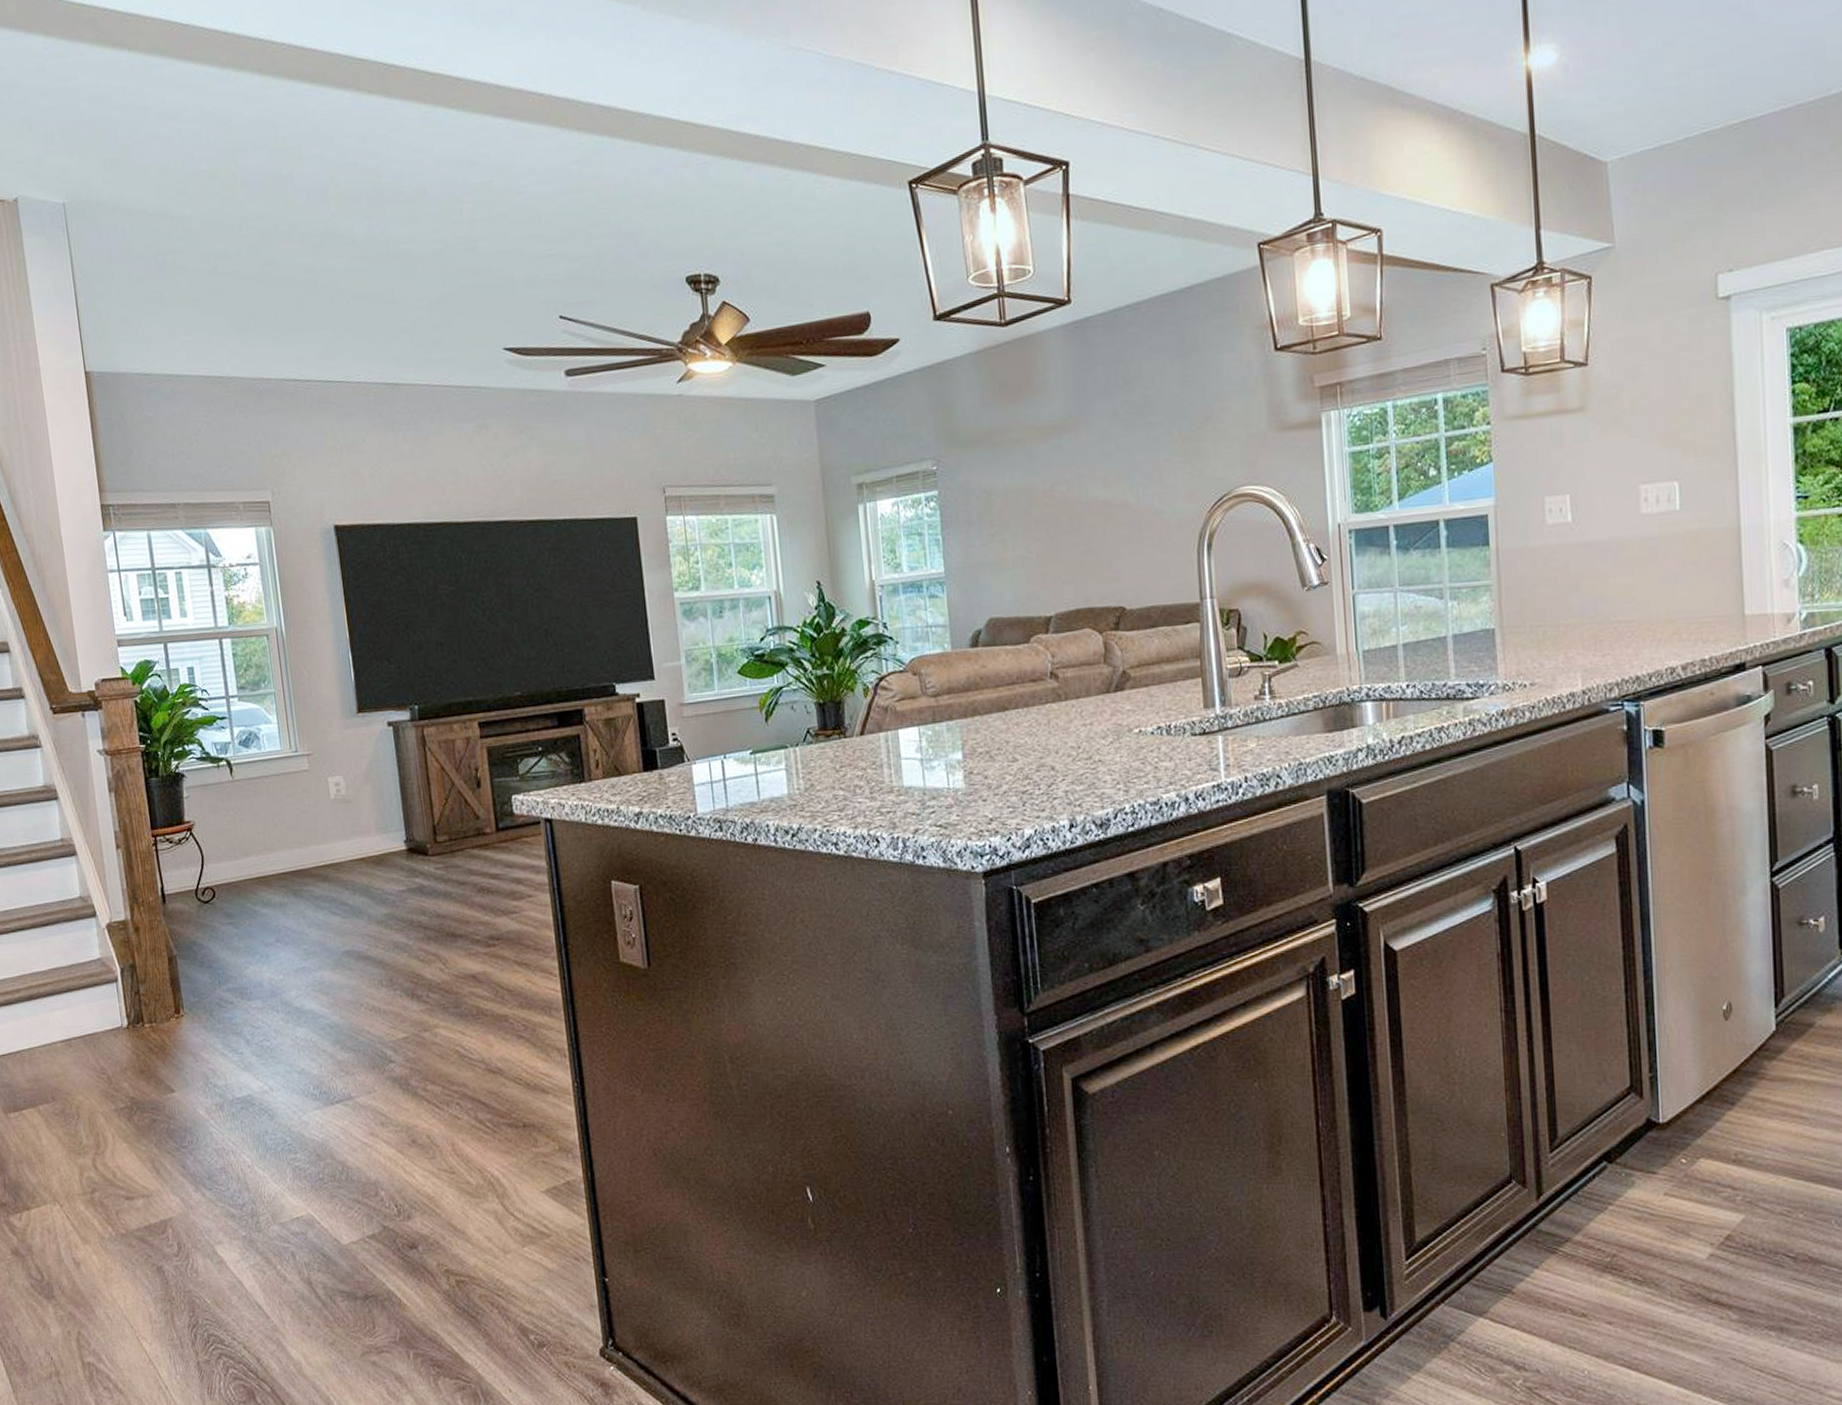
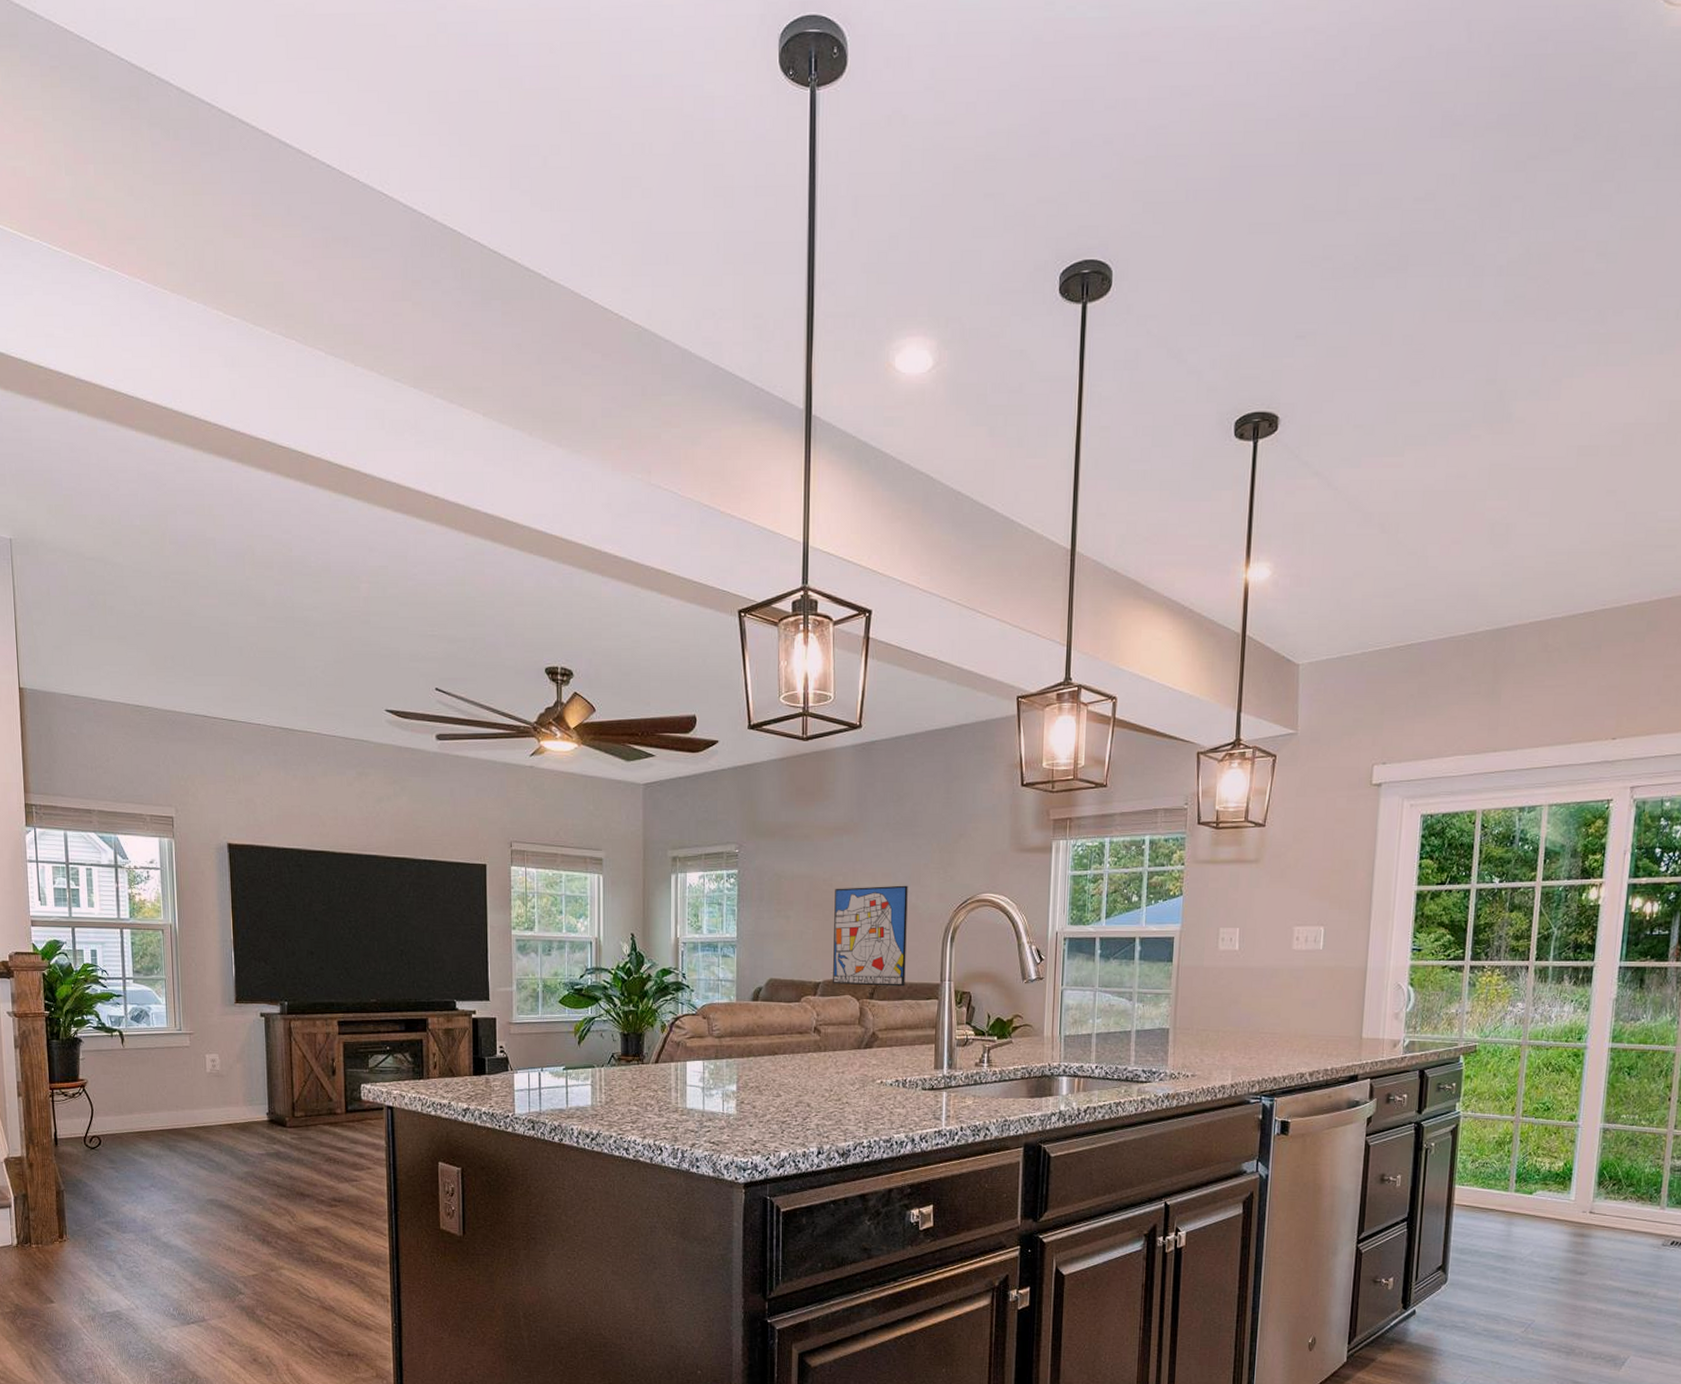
wall art: none [1058,487,1157,617] -> present [833,885,908,987]

